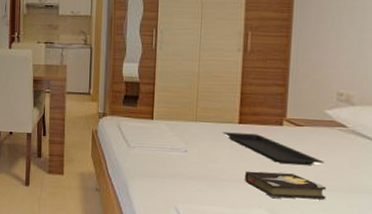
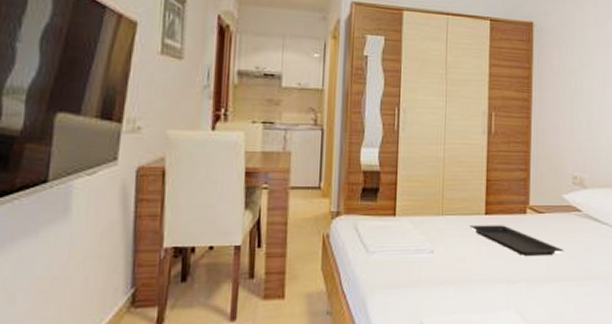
hardback book: present [245,171,327,200] -> none [492,266,567,297]

